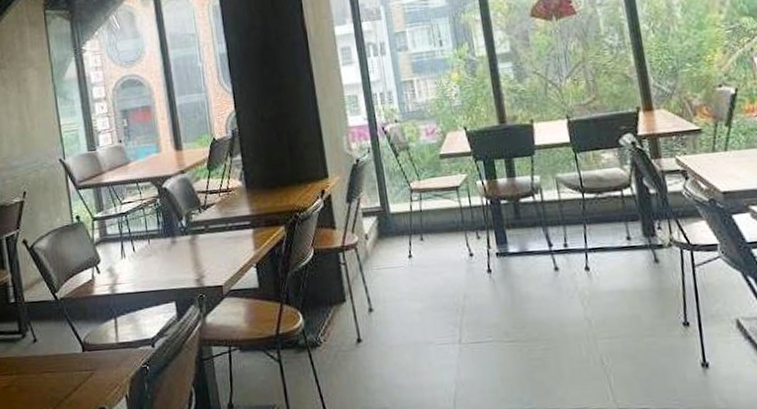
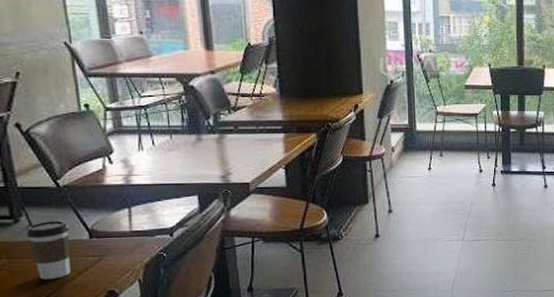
coffee cup: none [31,333,68,396] -> present [26,220,71,280]

